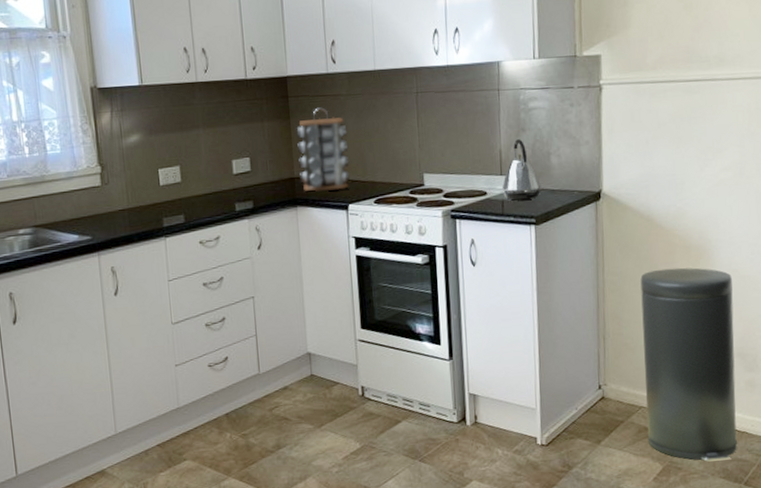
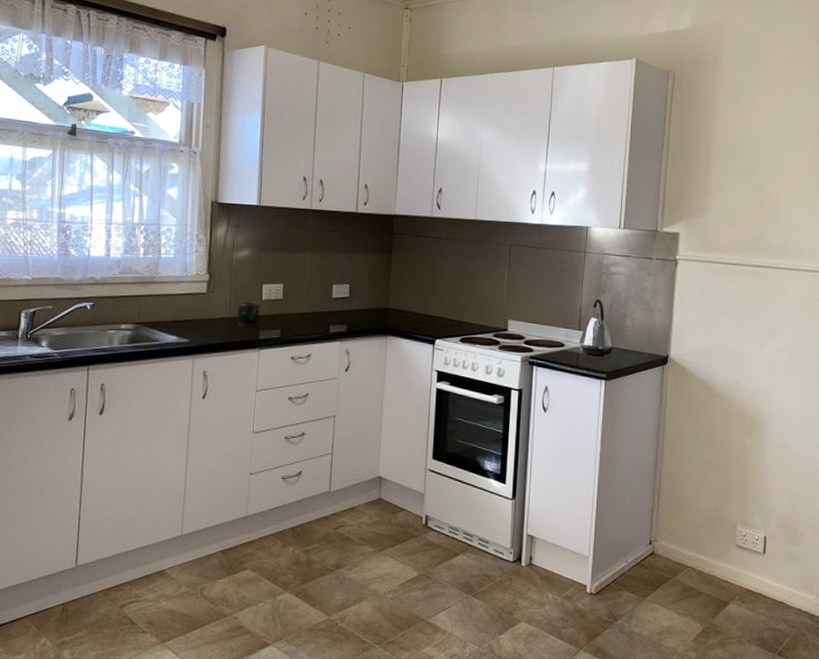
mug: none [135,188,161,216] -> present [237,301,260,328]
spice rack: present [296,107,350,192] -> none [394,247,442,325]
pedal bin: present [640,267,737,462] -> none [691,436,781,628]

